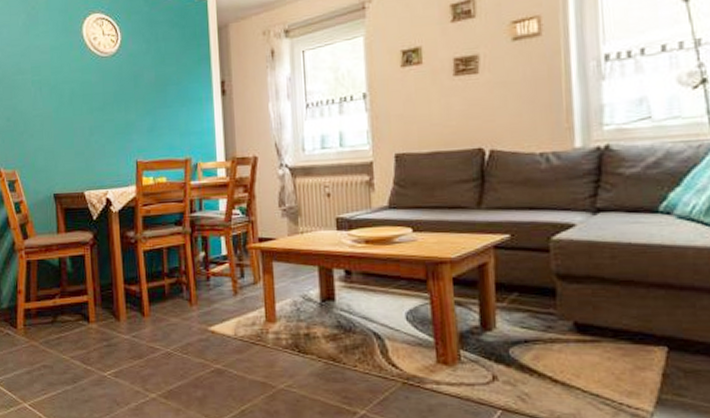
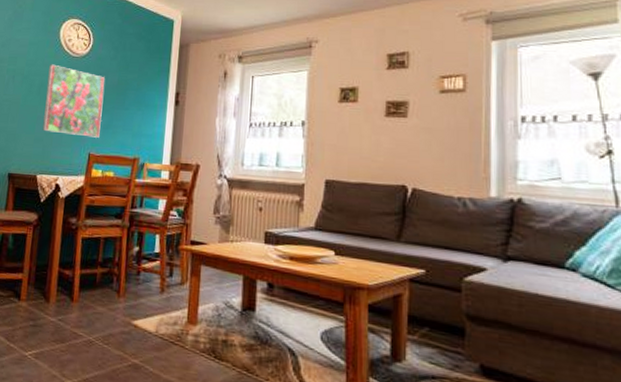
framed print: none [77,68,145,144] -> present [42,64,105,138]

